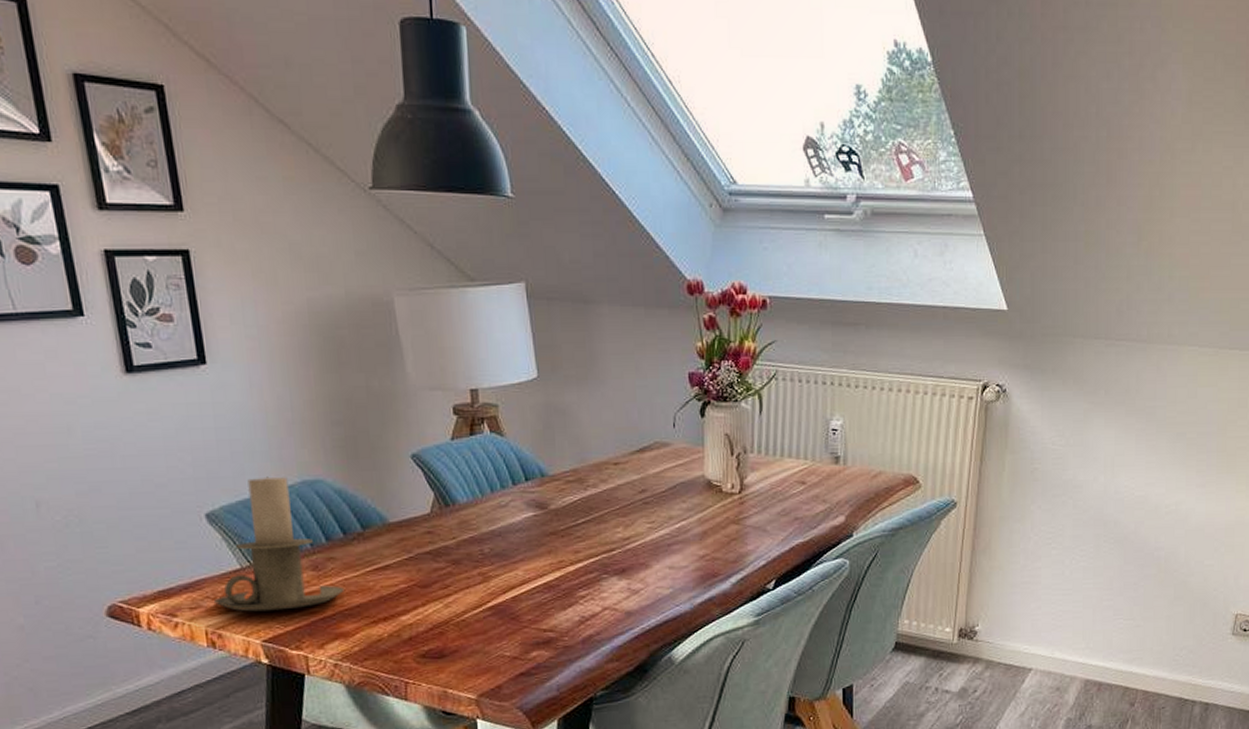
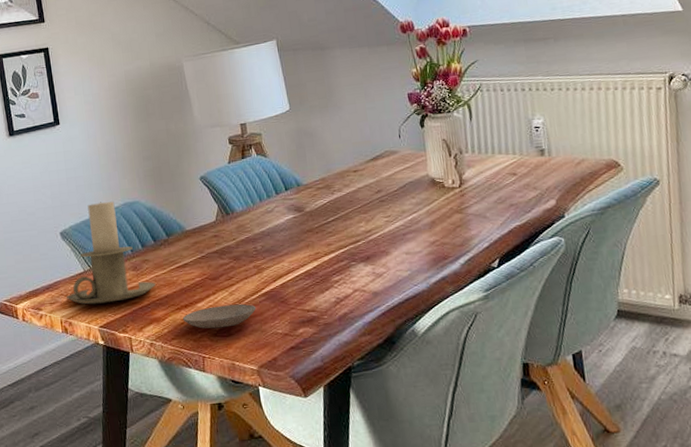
plate: none [379,619,479,649] -> present [182,304,256,329]

